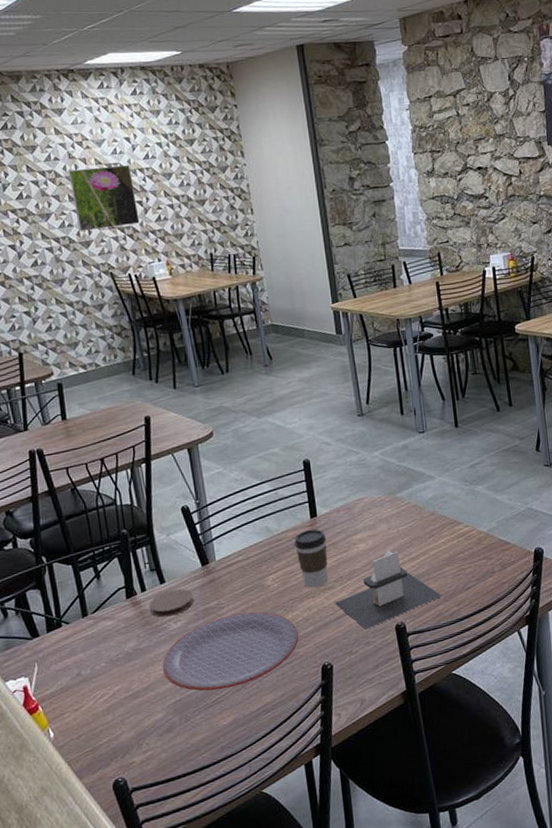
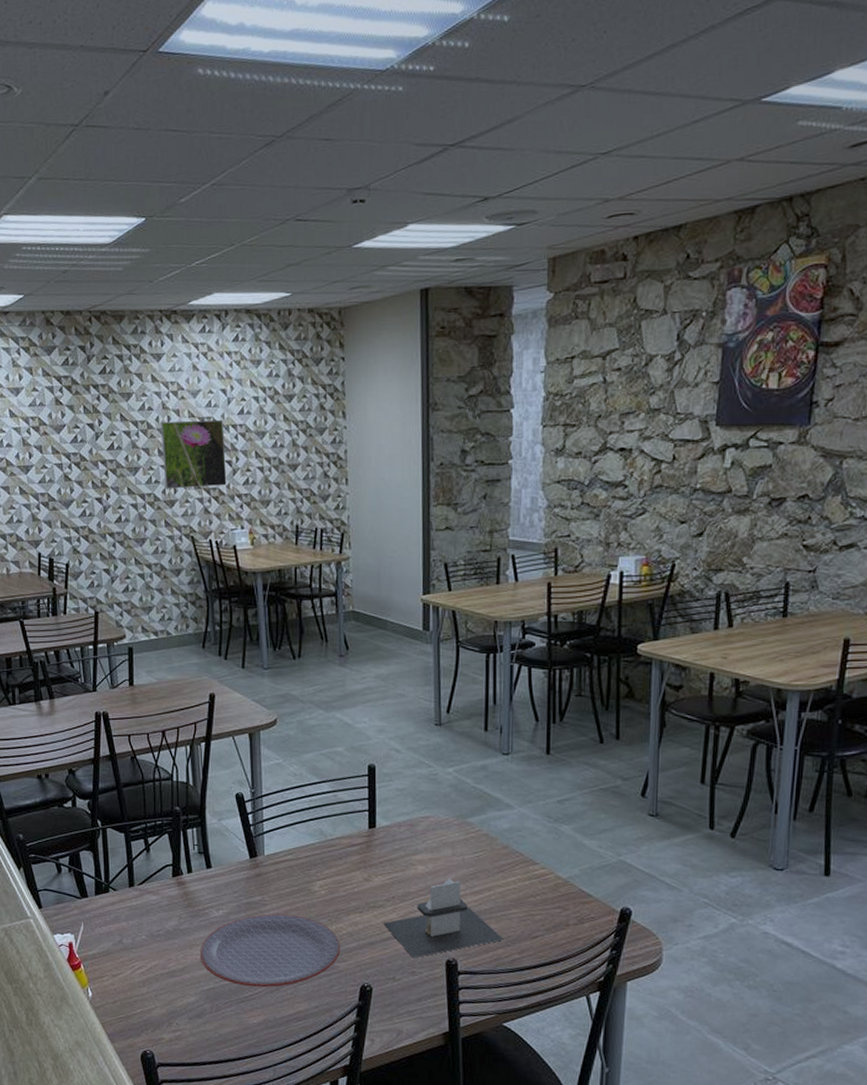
coaster: present [149,588,194,617] -> none [193,877,238,903]
coffee cup: present [294,529,329,588] -> none [348,840,383,903]

